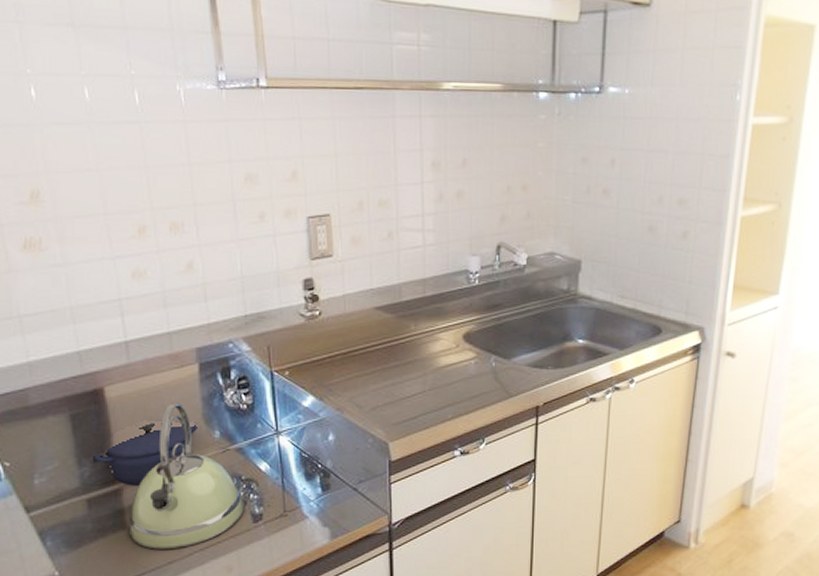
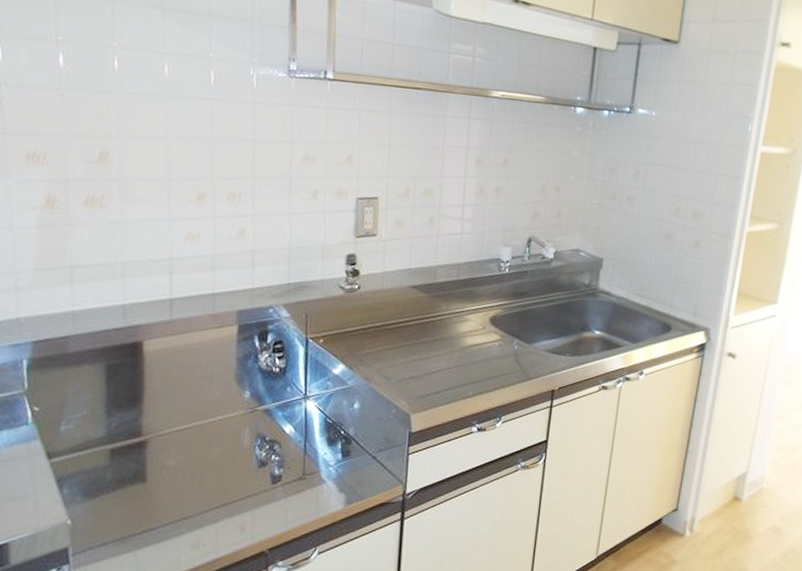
cooking pot: present [93,421,198,487] -> none [123,377,229,441]
kettle: present [128,403,246,551] -> none [147,361,267,506]

